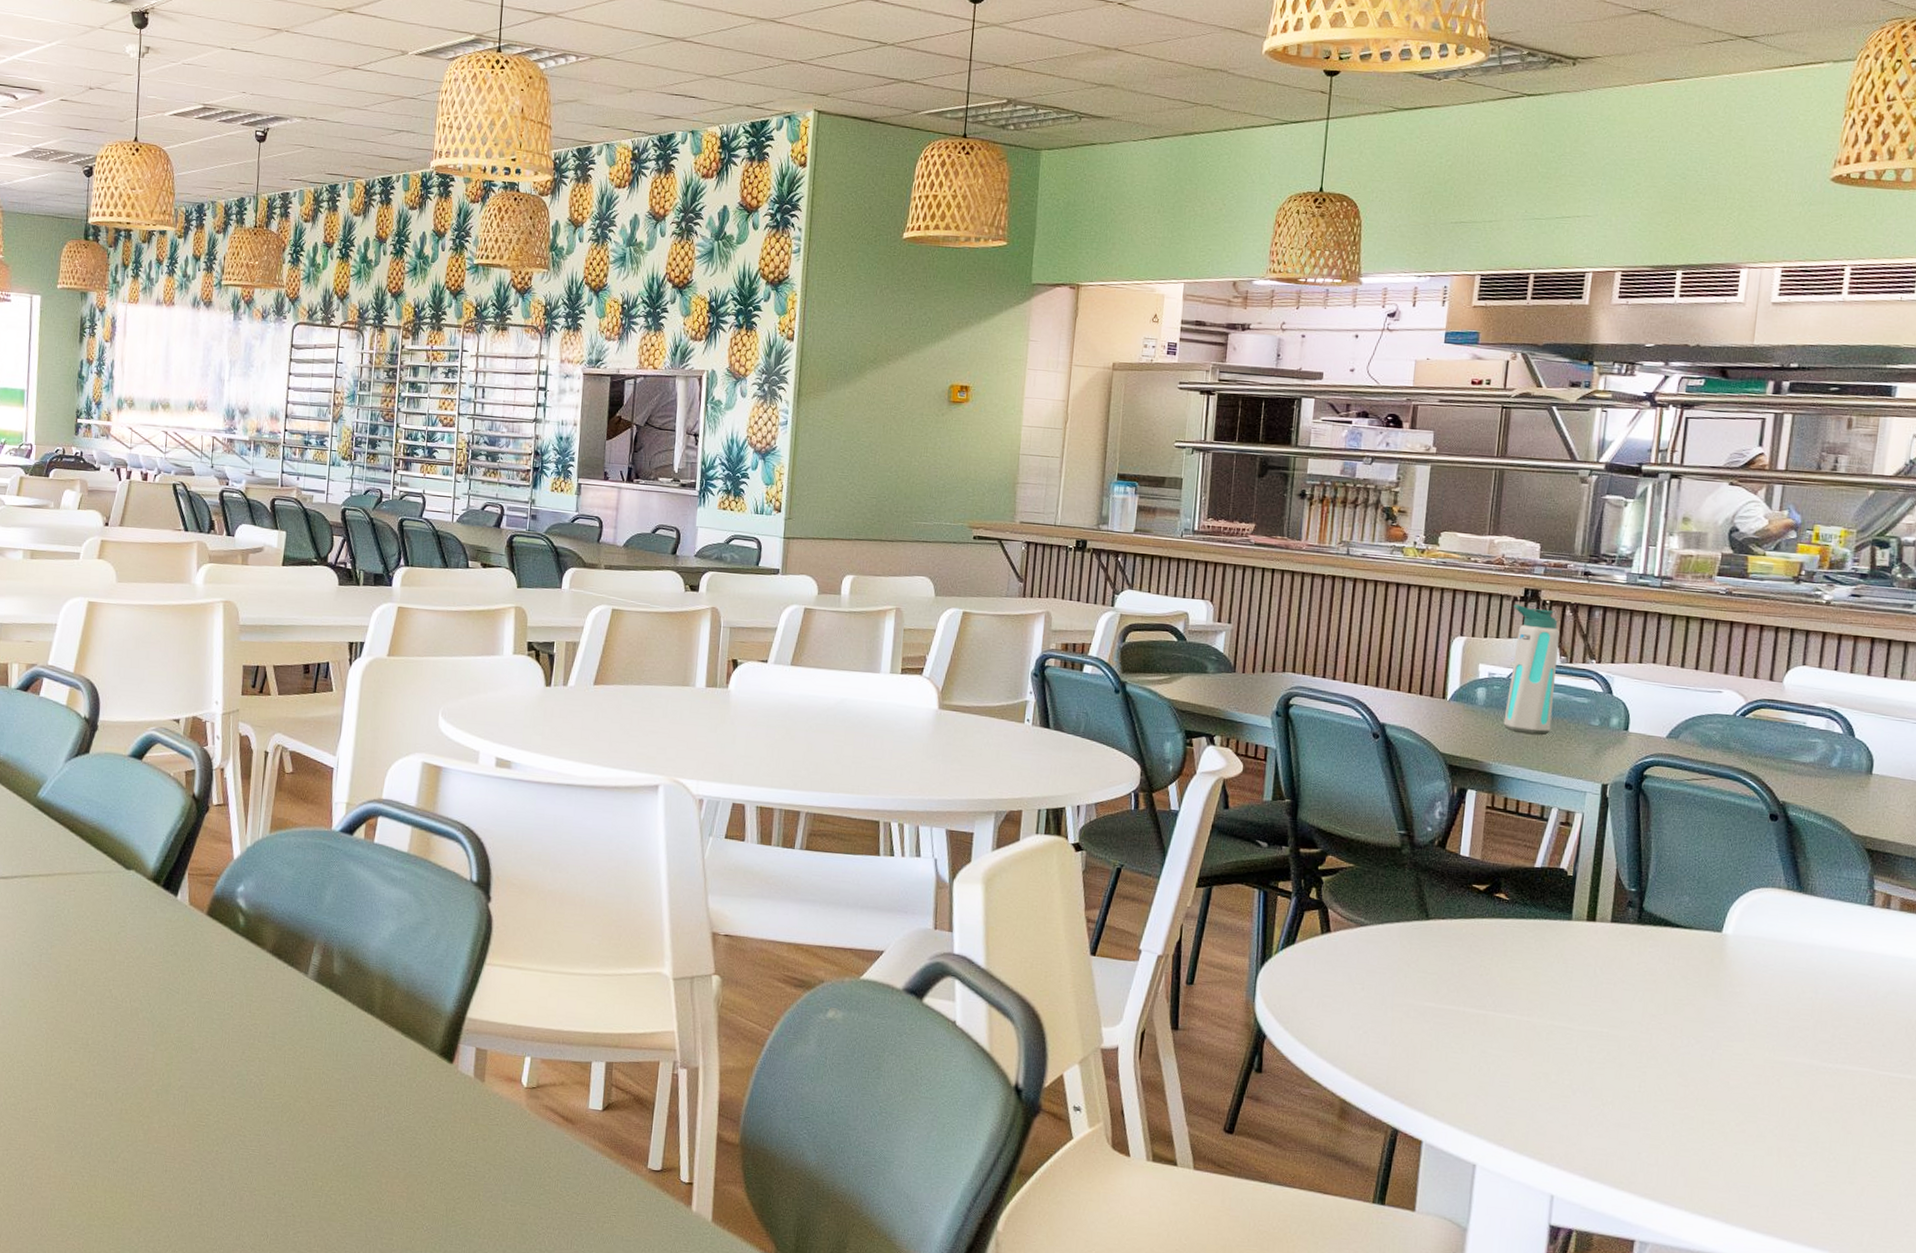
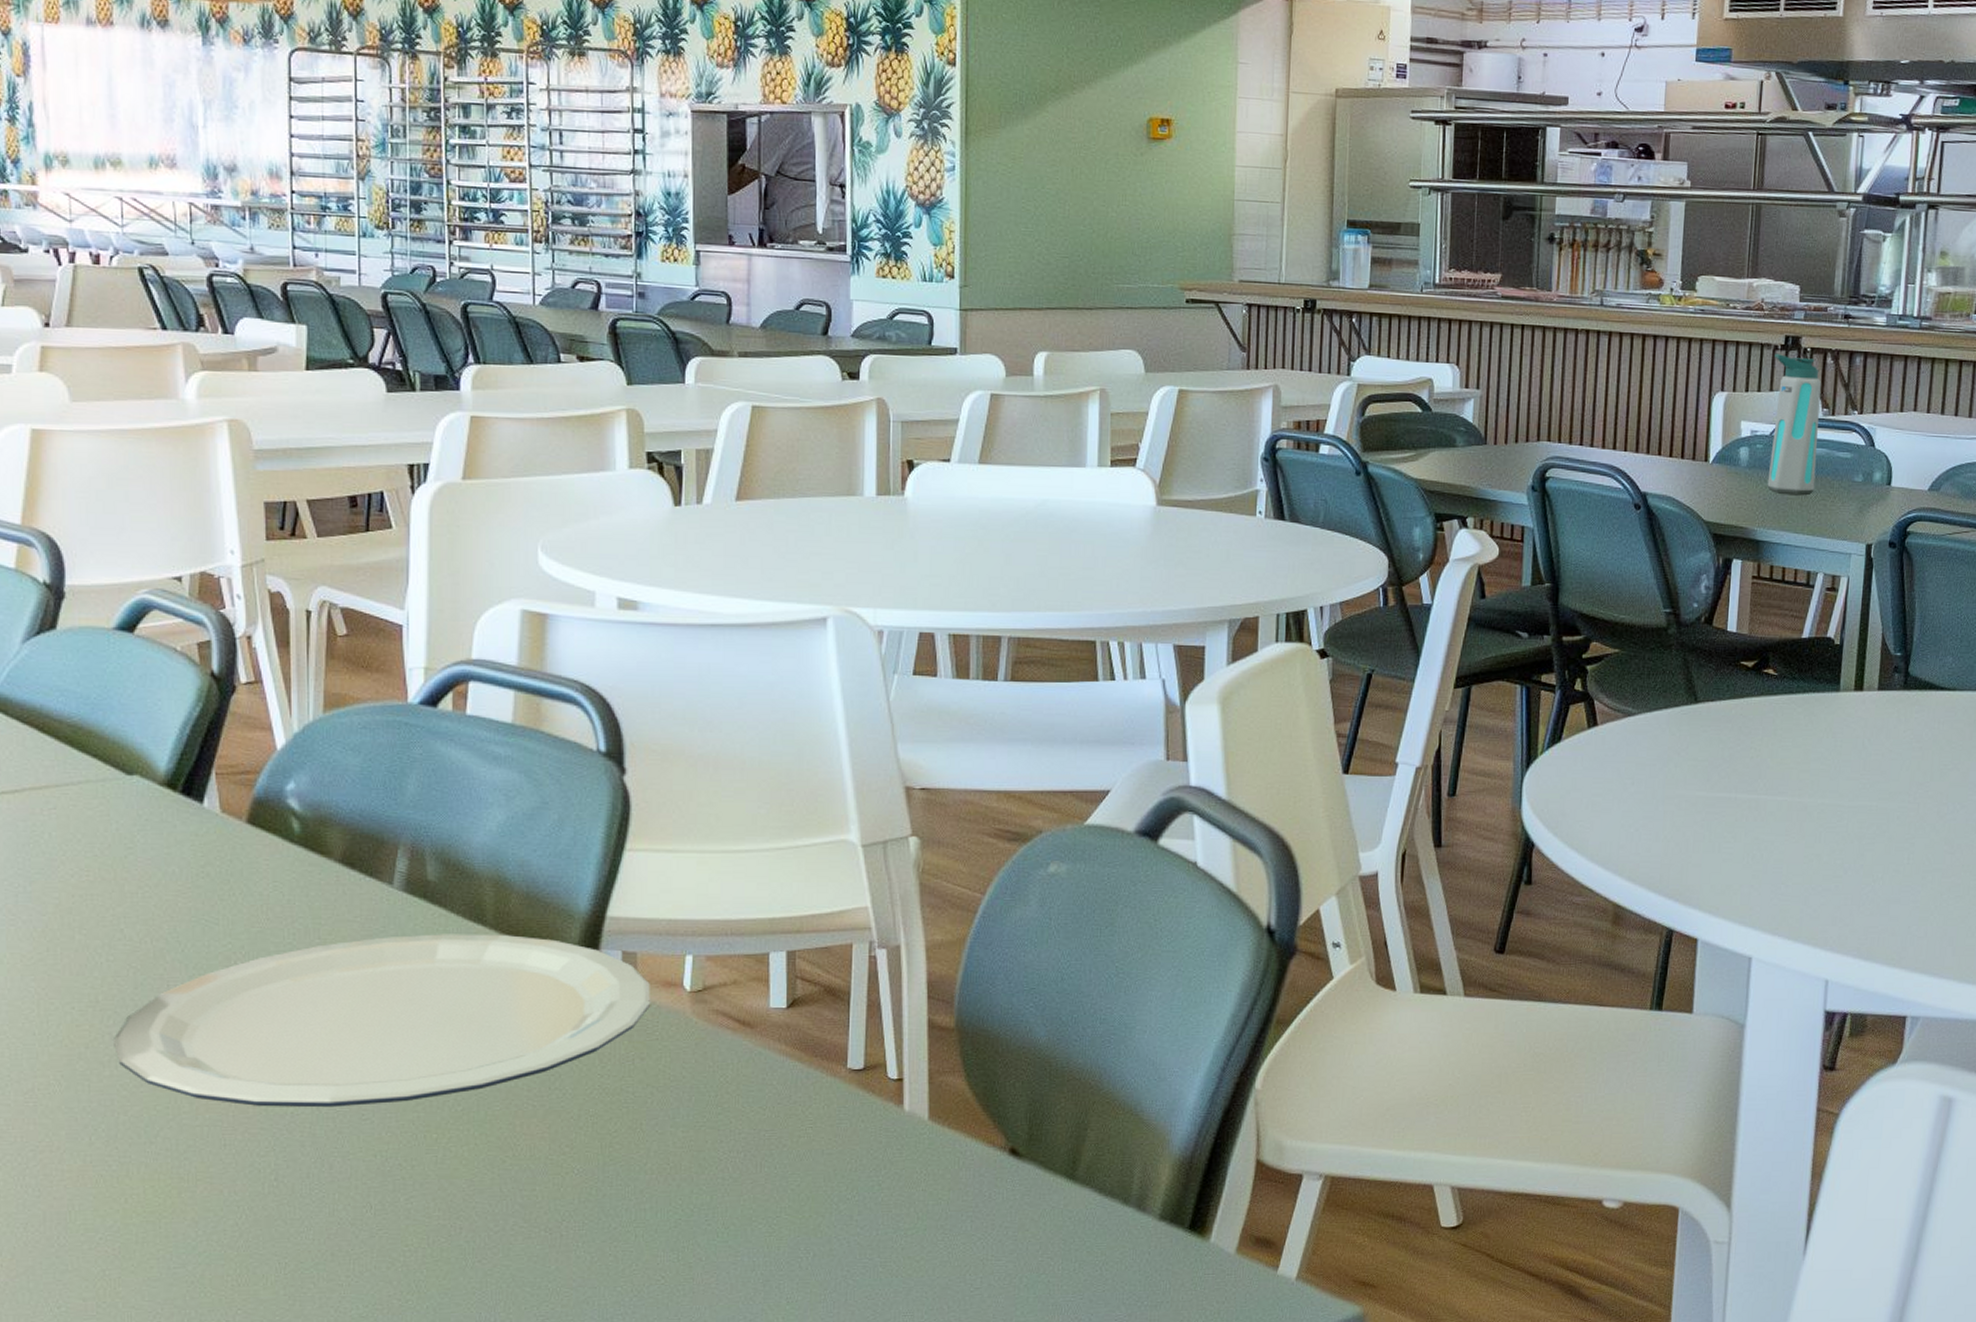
plate: none [95,1016,496,1153] -> present [114,934,650,1108]

